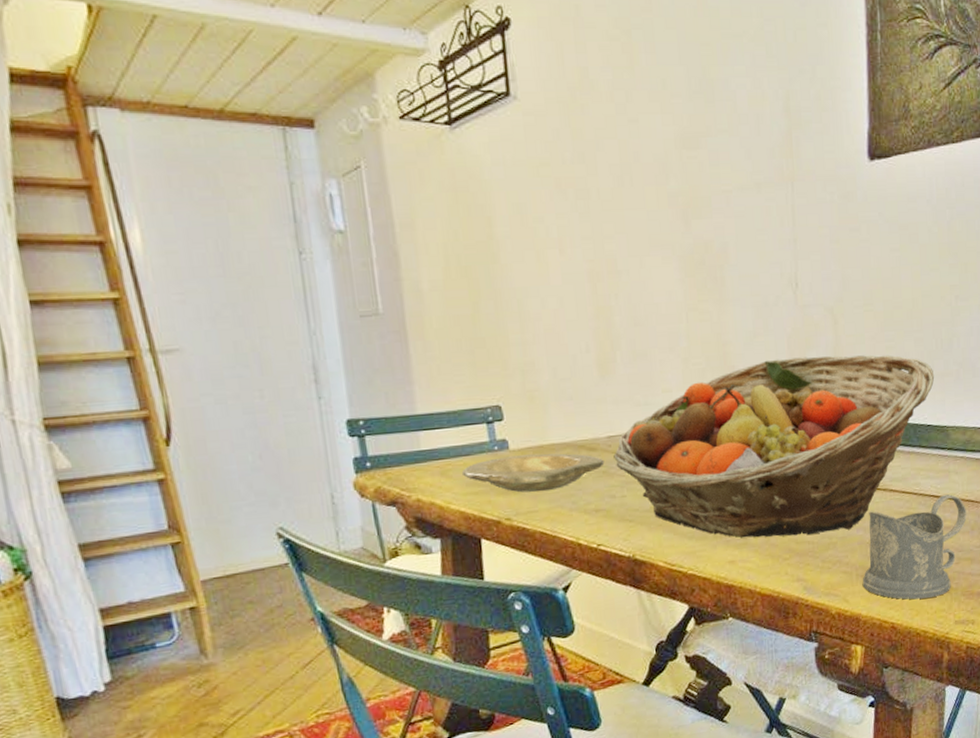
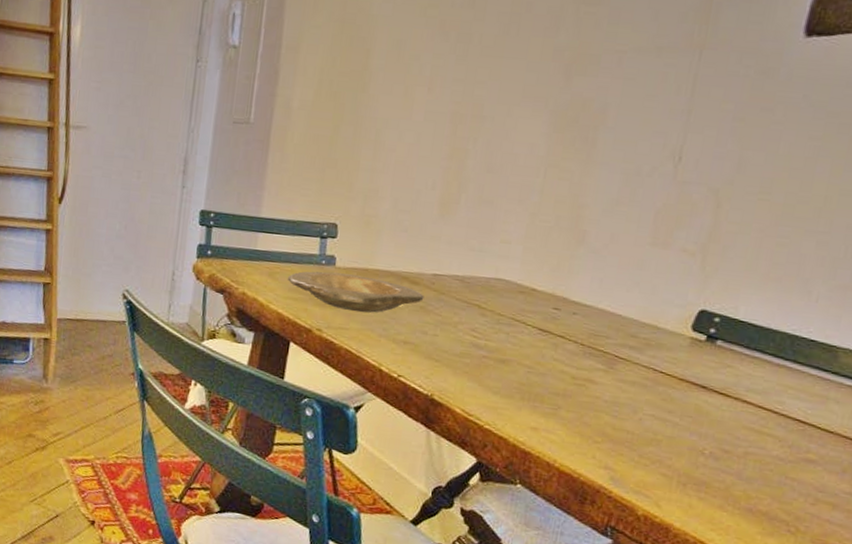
fruit basket: present [613,355,935,538] -> none [434,231,835,431]
tea glass holder: present [863,494,967,600] -> none [683,417,841,534]

